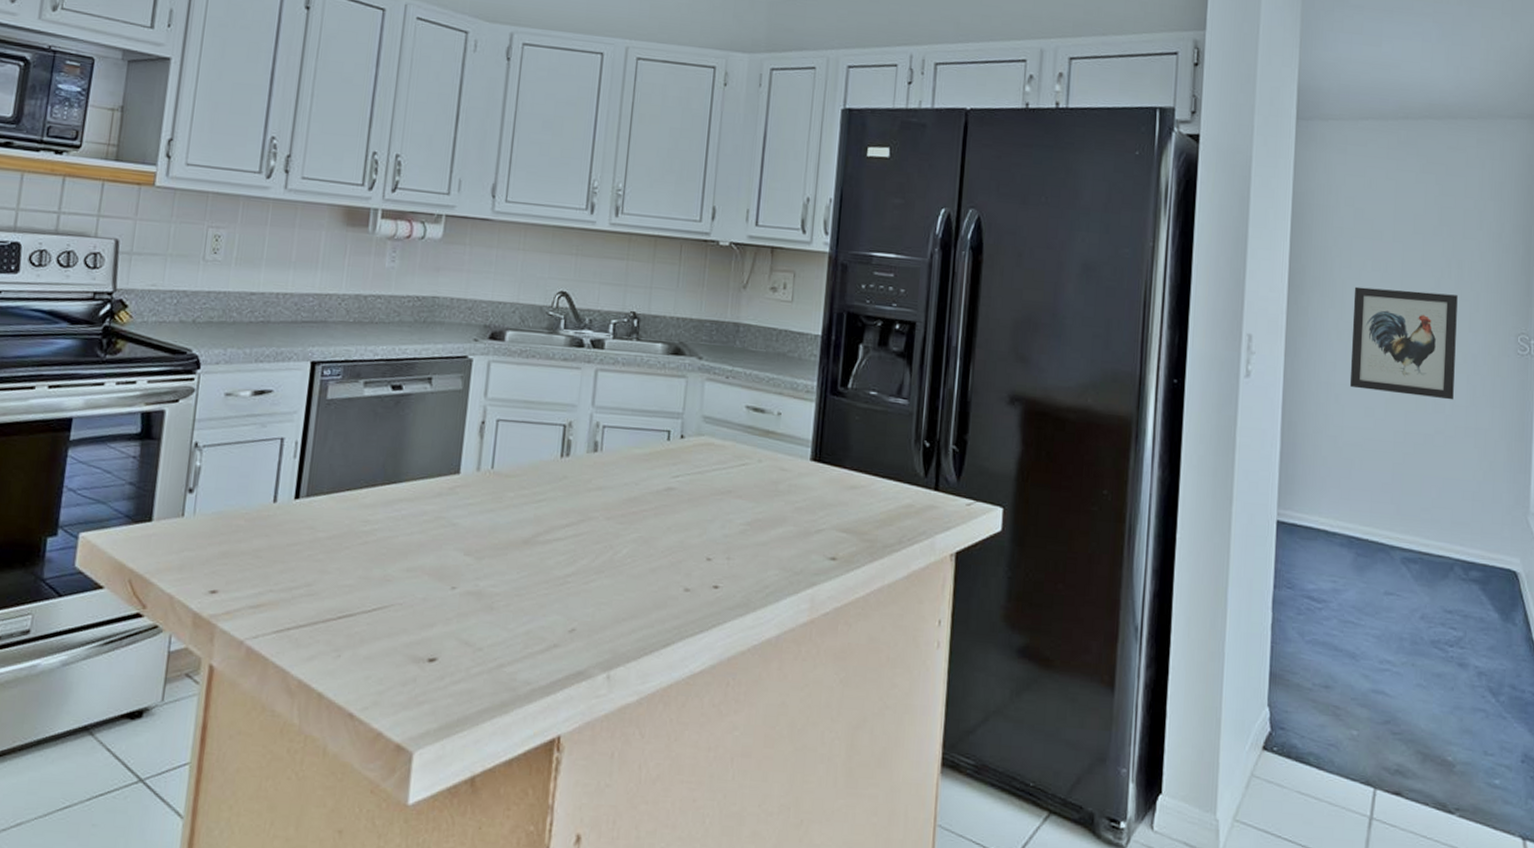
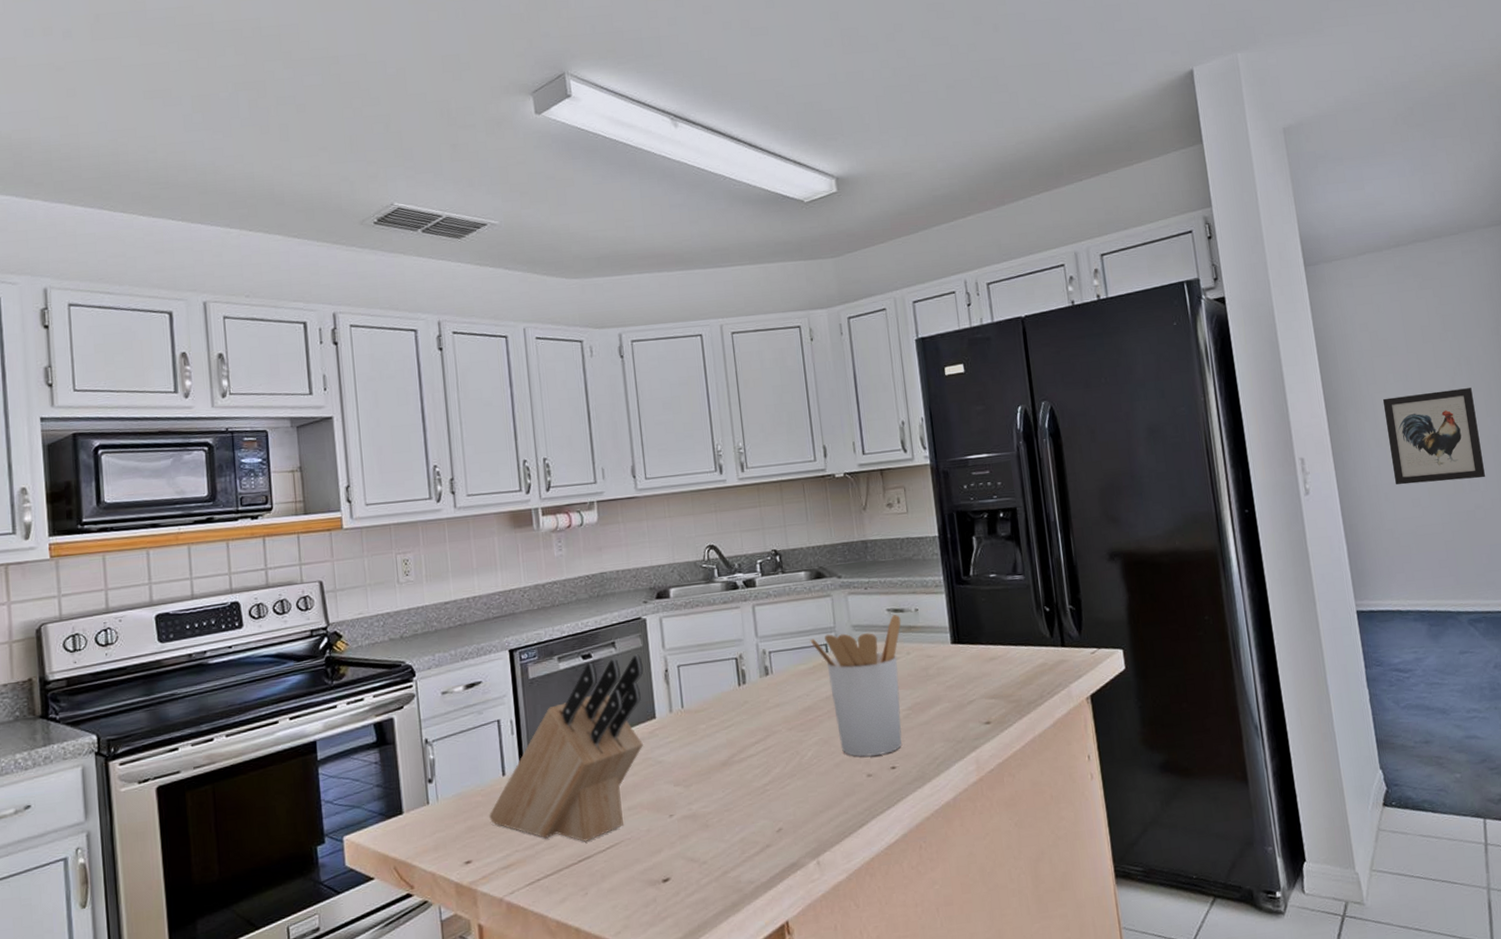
knife block: none [248,395,459,597] -> present [489,654,644,842]
utensil holder: none [652,413,760,570] -> present [810,614,902,757]

